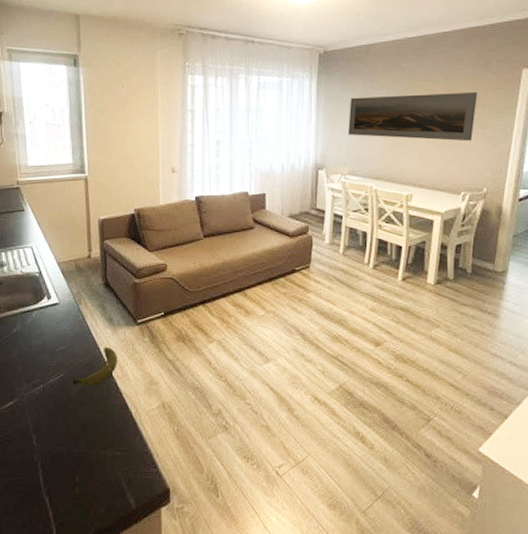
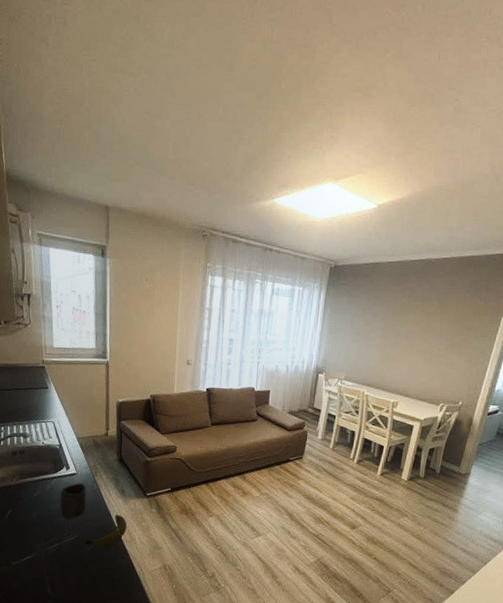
cup: none [42,314,72,356] -> present [60,483,87,519]
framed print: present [348,91,478,141] -> none [348,311,466,359]

